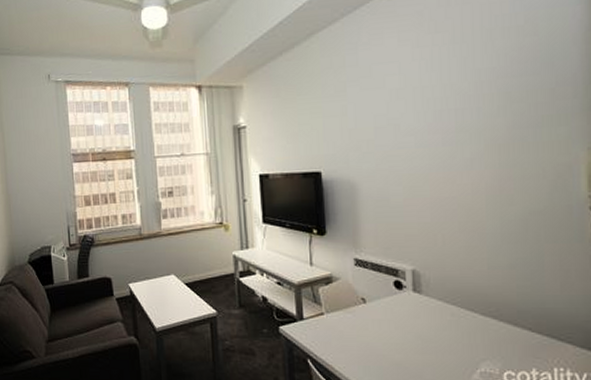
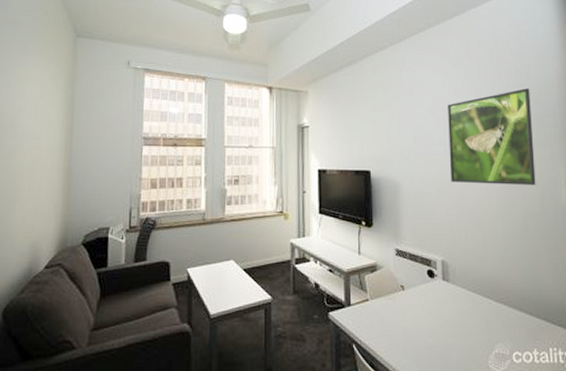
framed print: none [419,50,542,179] -> present [448,88,536,185]

